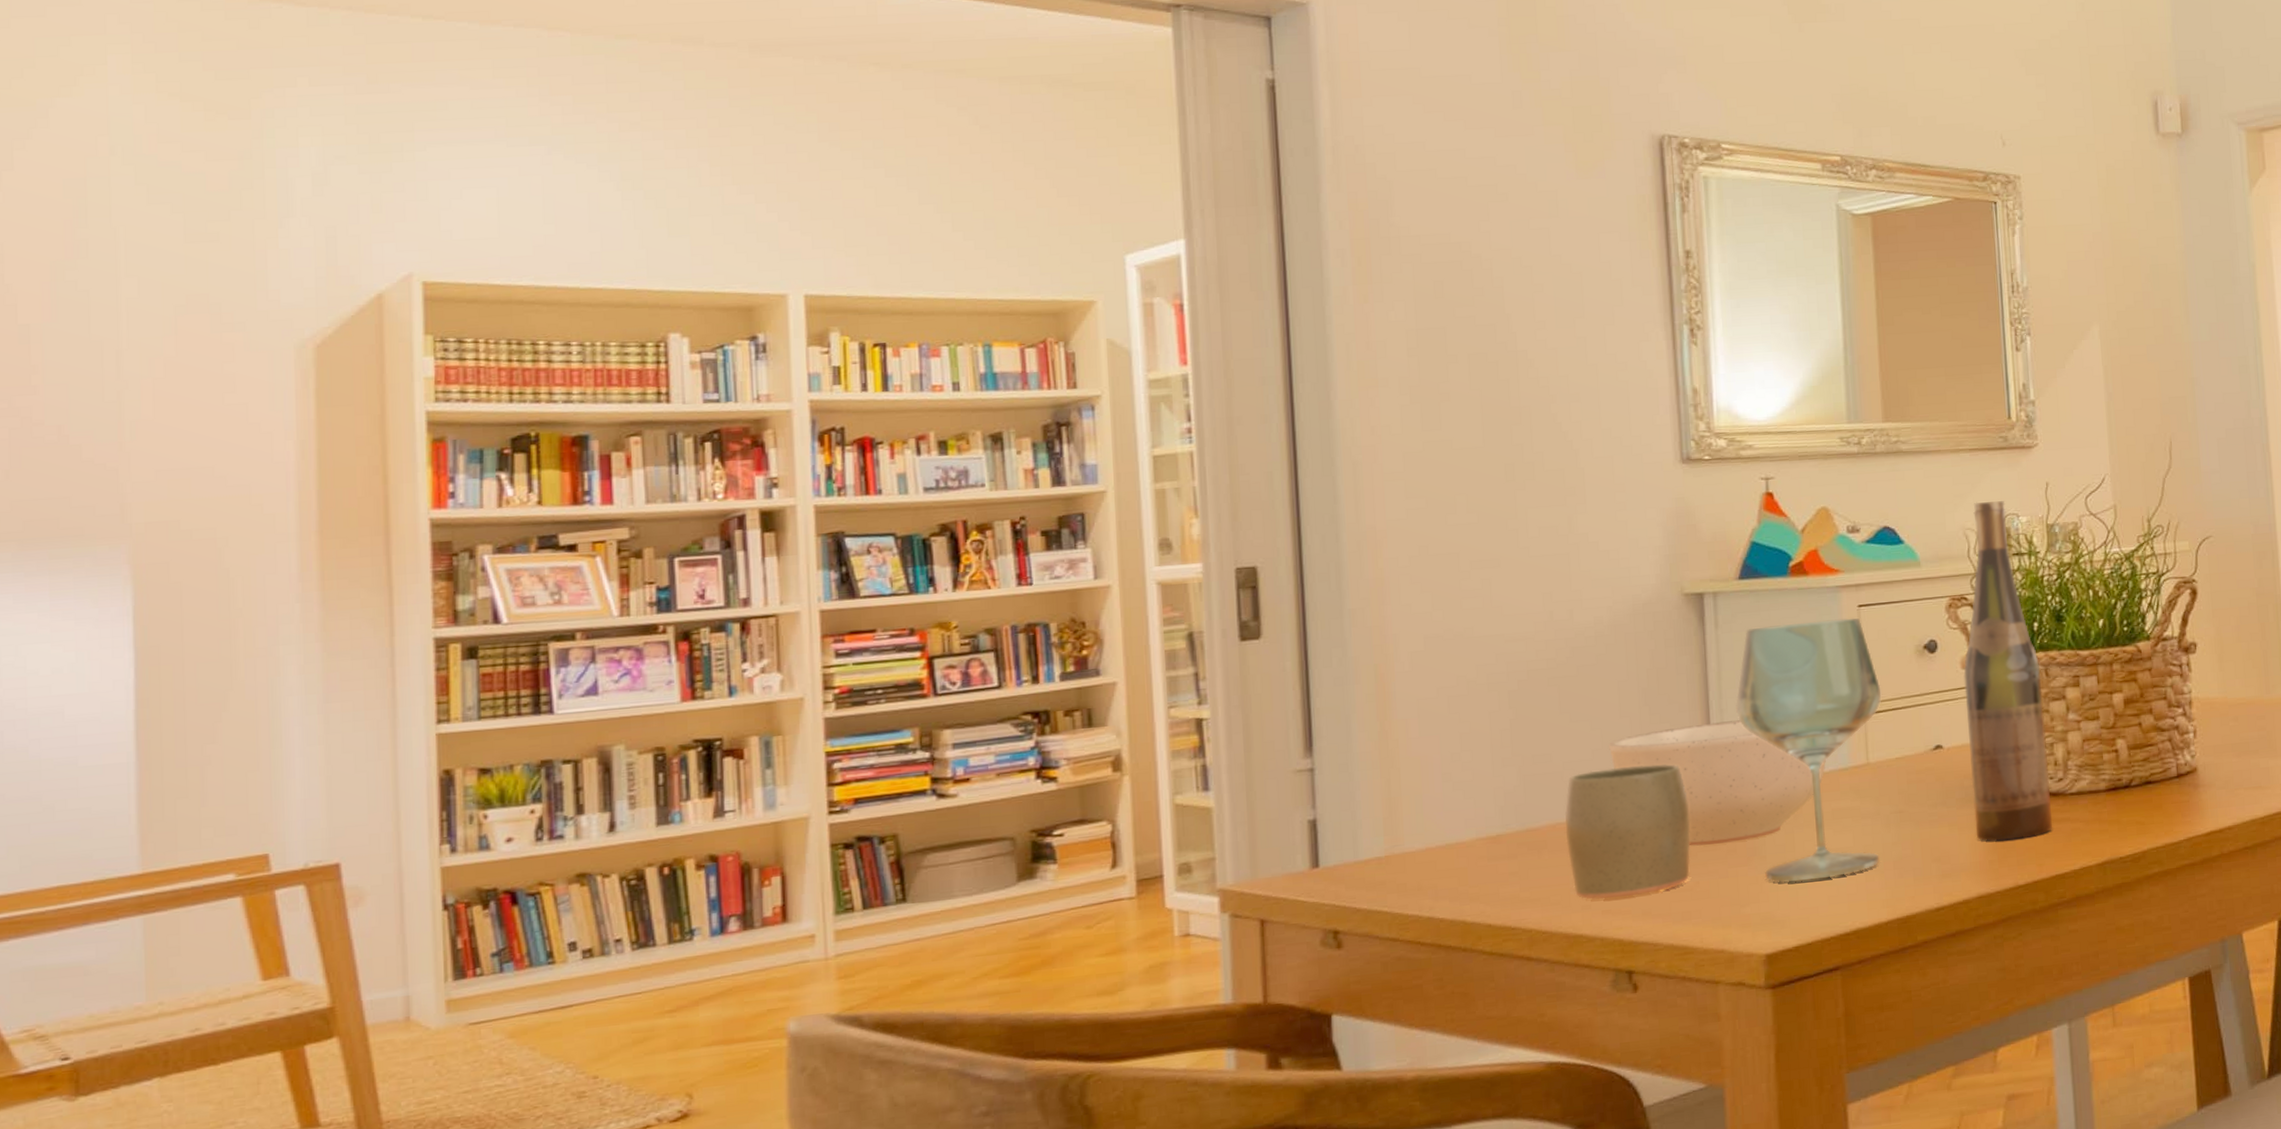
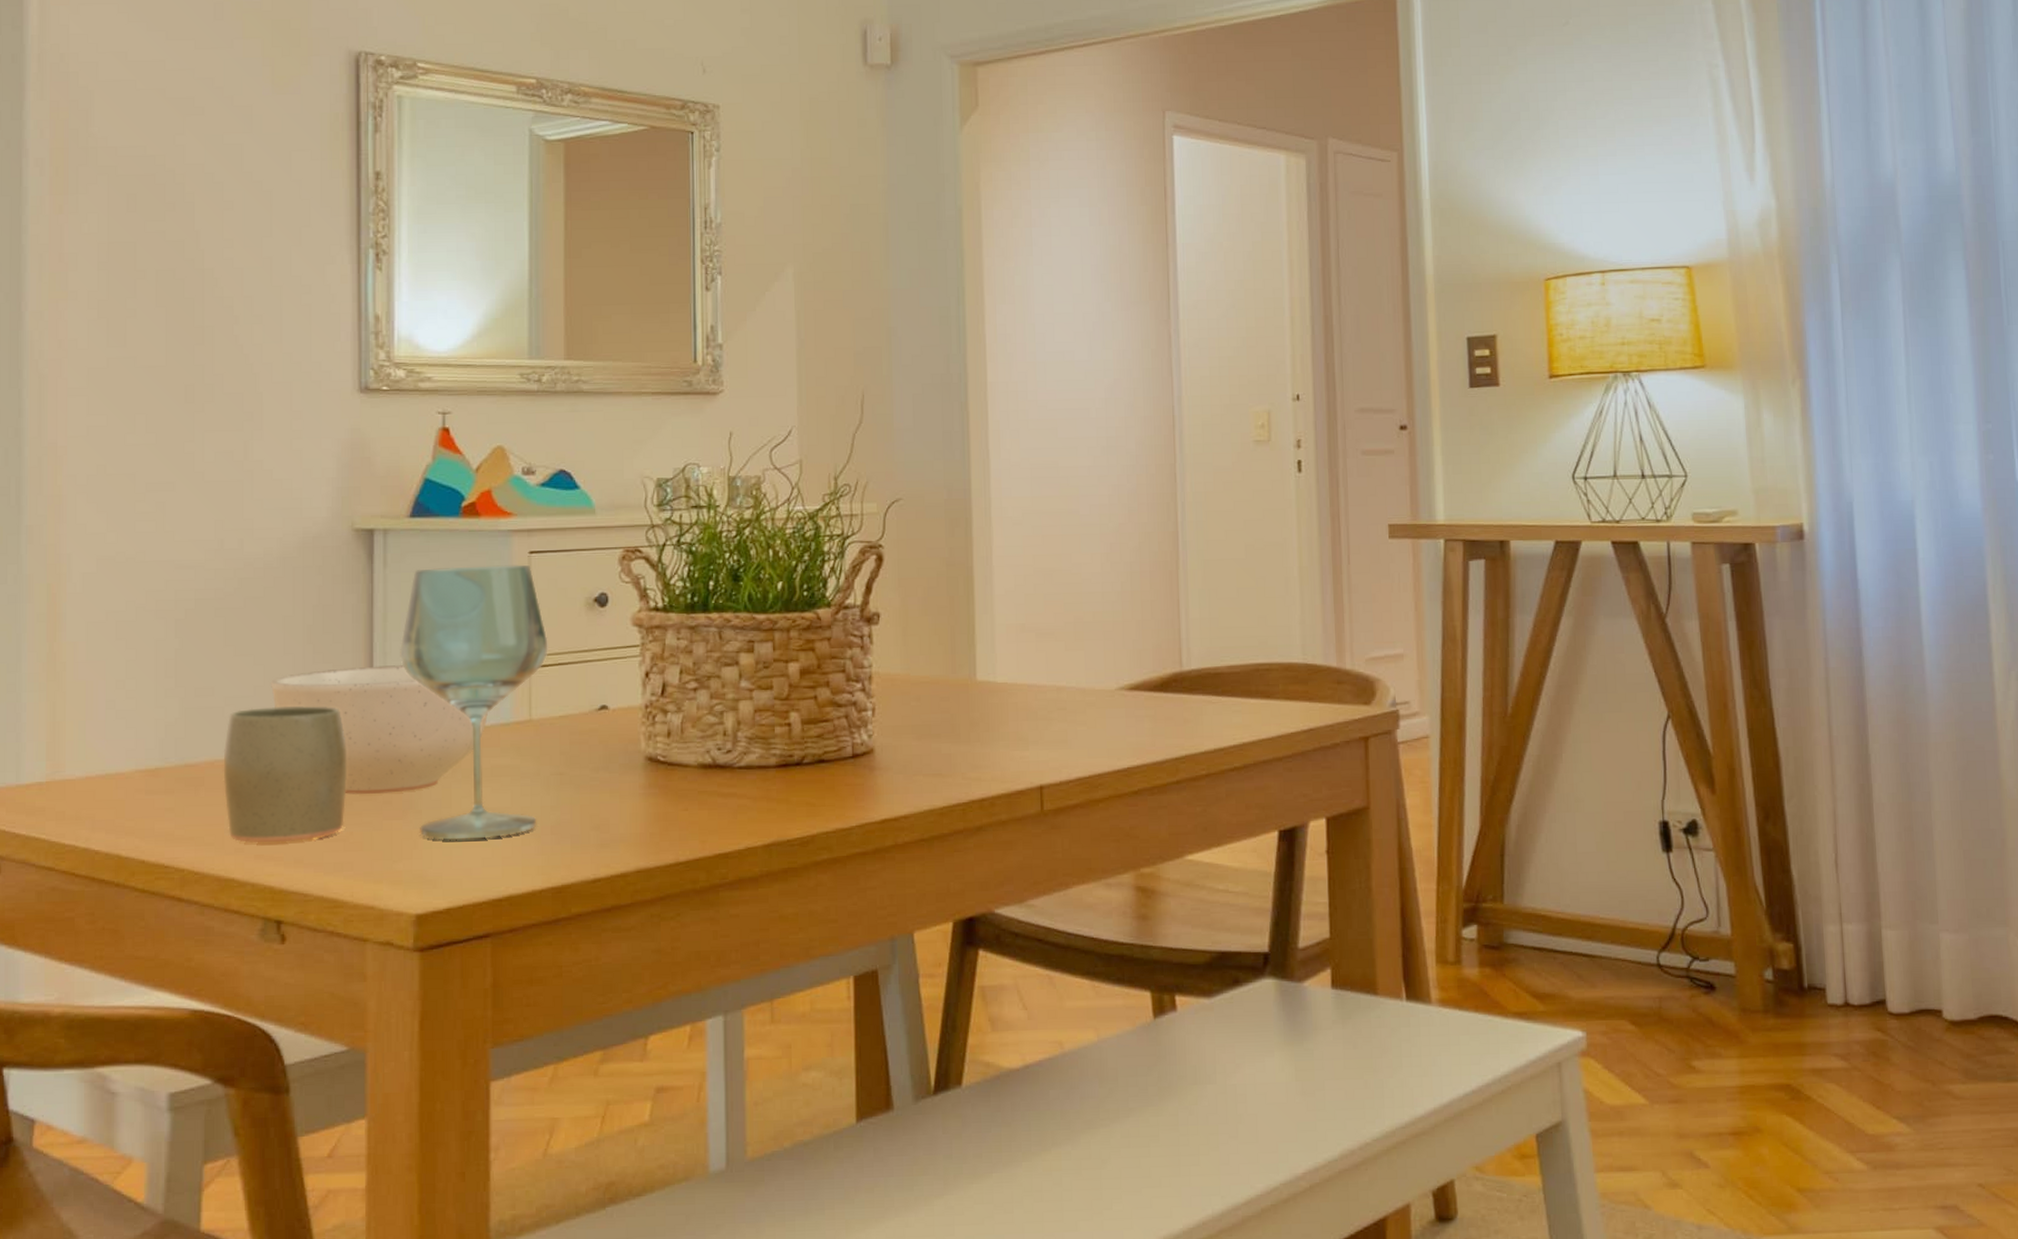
wine bottle: present [1963,501,2053,841] -> none [634,449,719,812]

